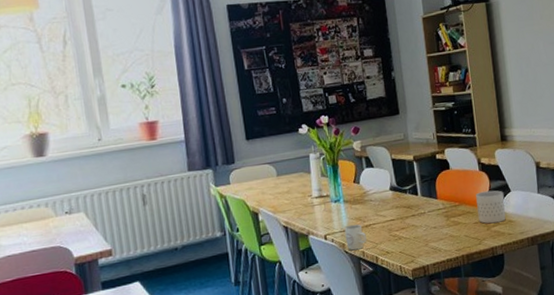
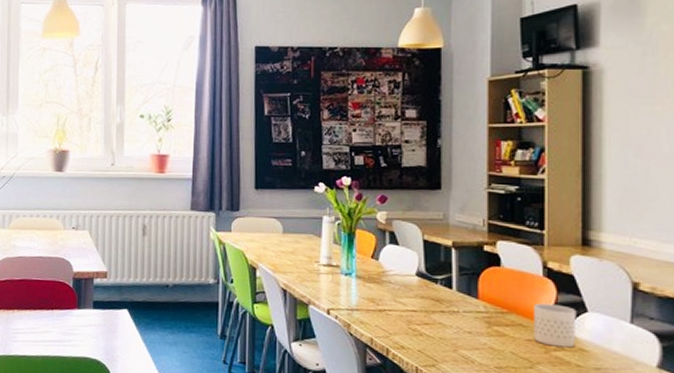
mug: present [344,224,367,251] -> none [352,304,378,335]

